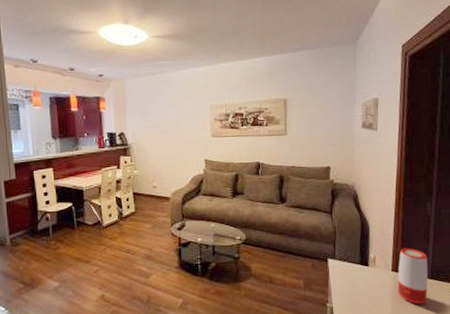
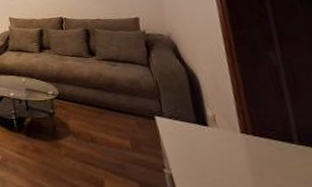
speaker: present [398,247,428,305] -> none [246,105,302,178]

